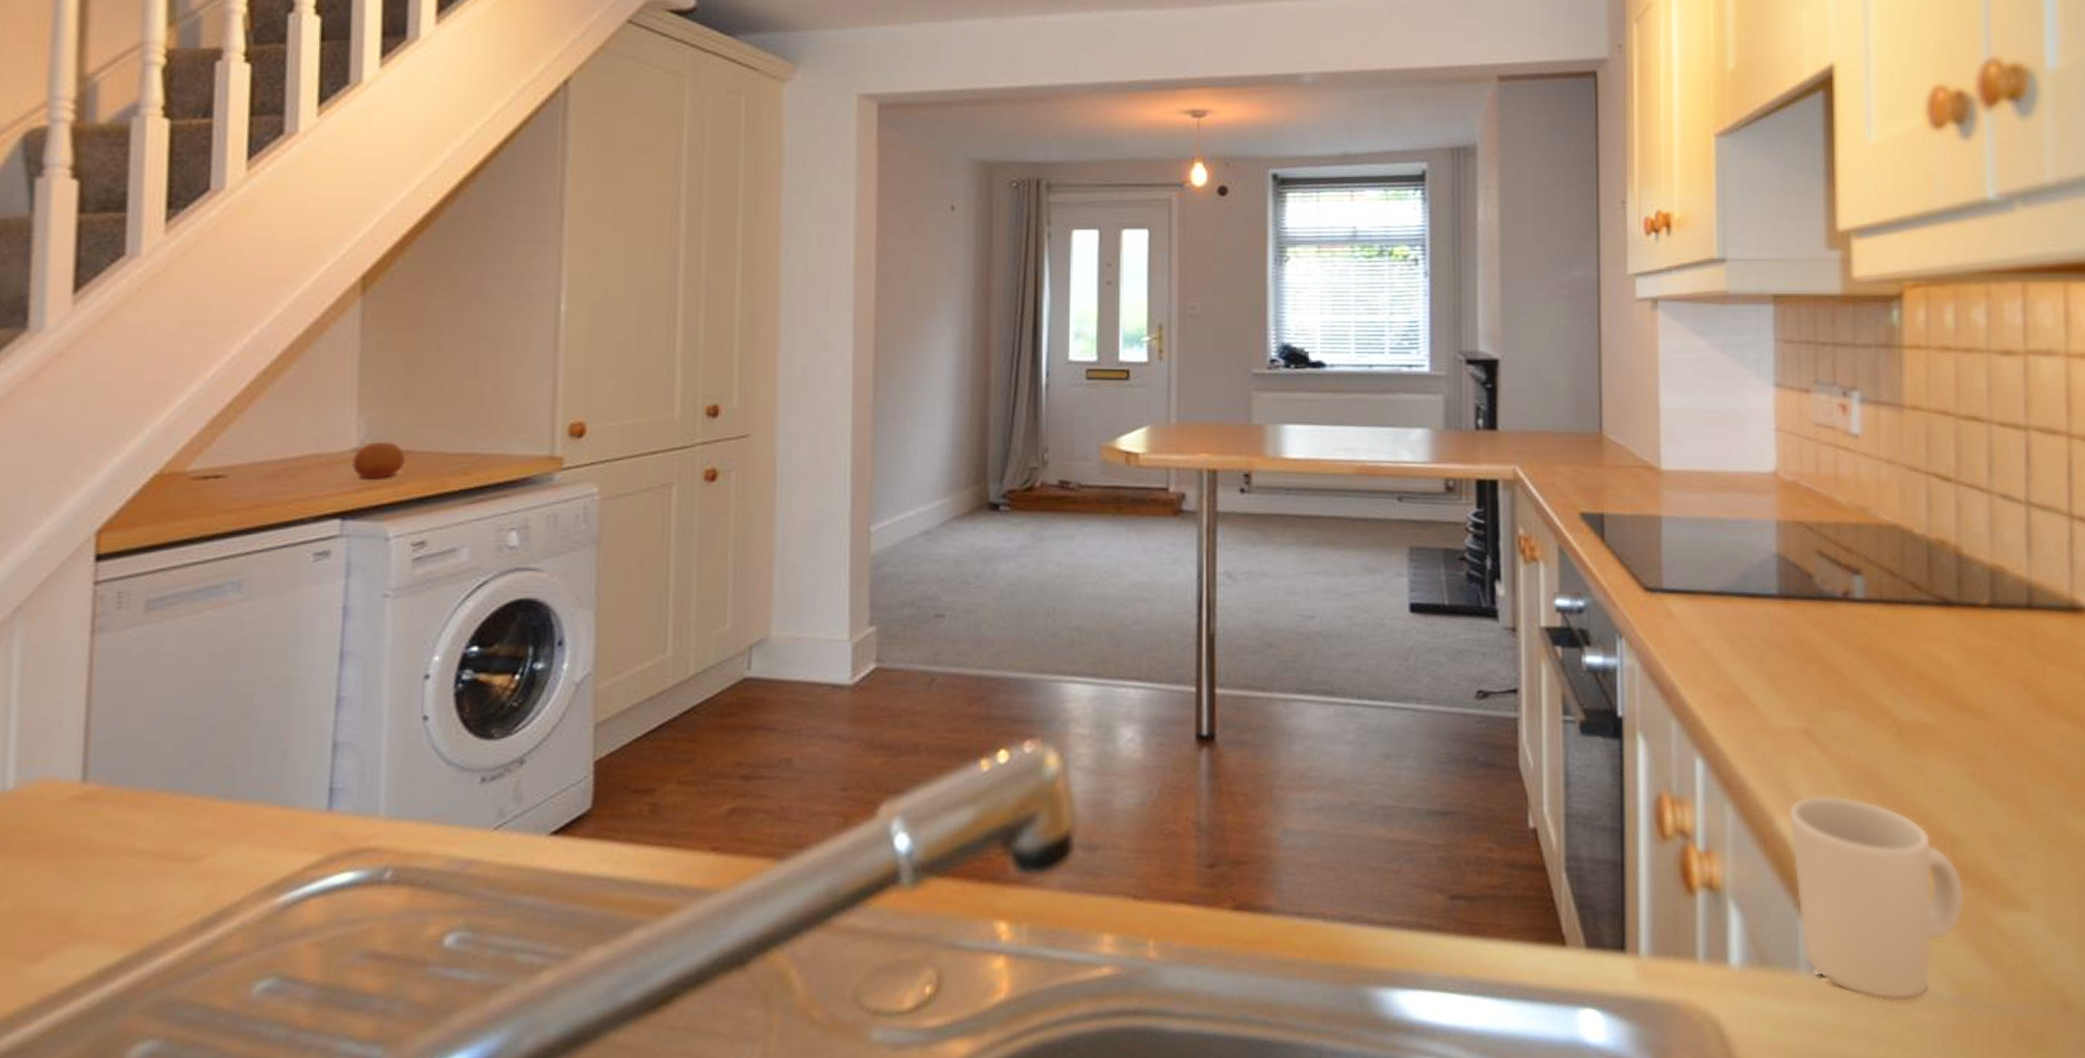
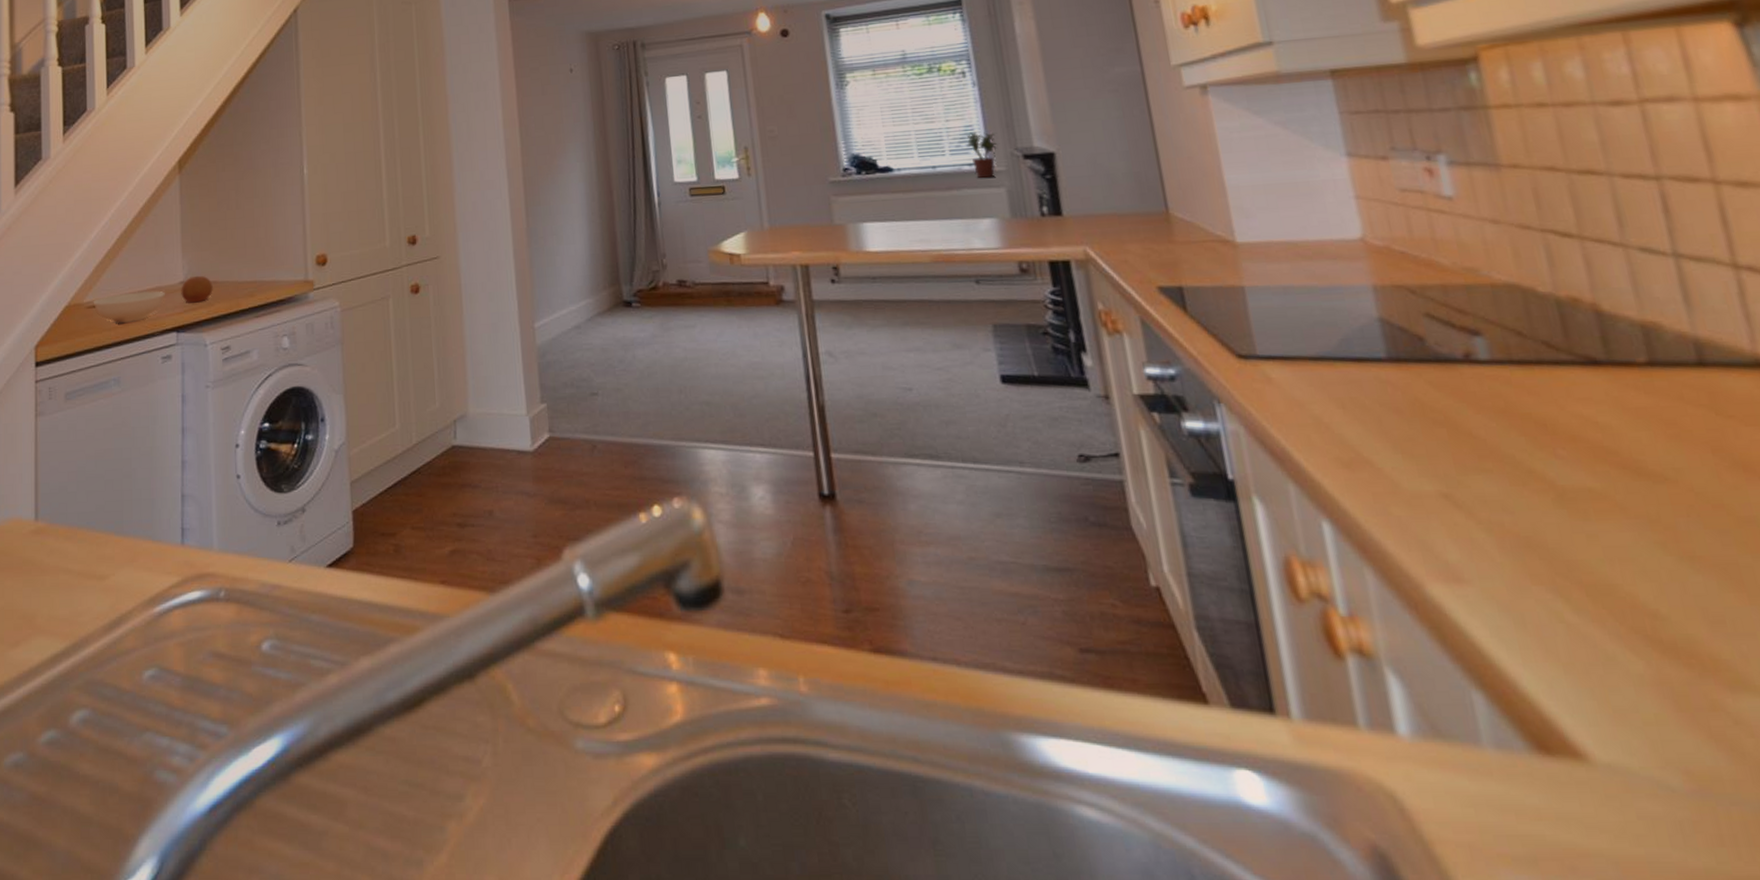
bowl: none [202,459,328,503] -> present [93,291,166,323]
potted plant: none [1410,329,1440,383] -> present [966,132,997,178]
mug: present [1788,794,1964,1003] -> none [1439,561,1682,790]

